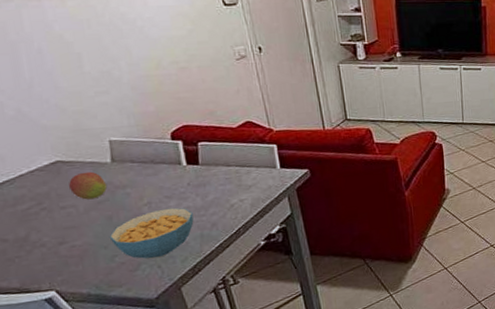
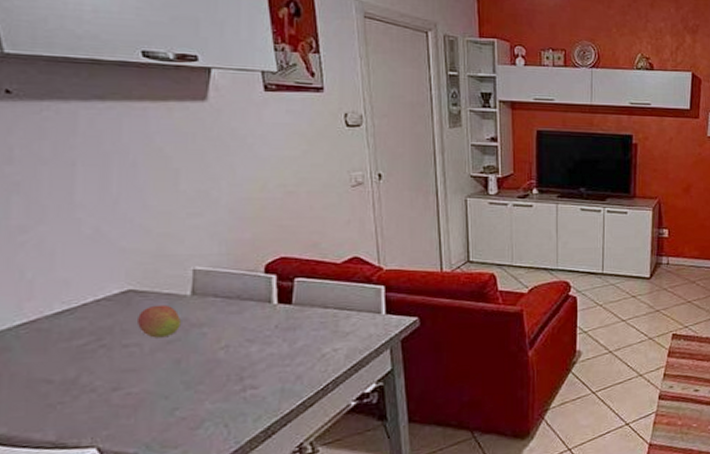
cereal bowl: present [109,207,194,259] -> none [173,354,276,414]

